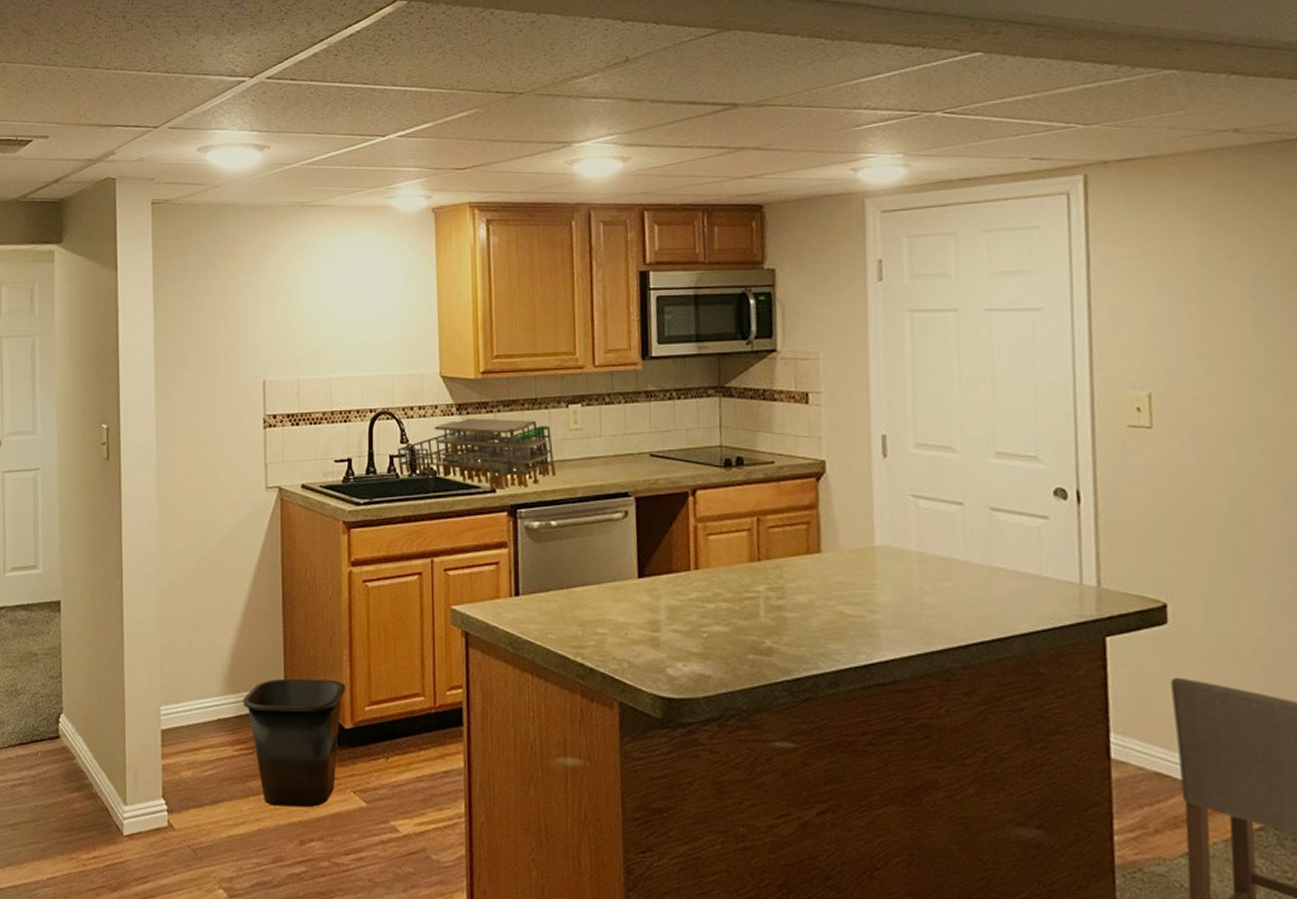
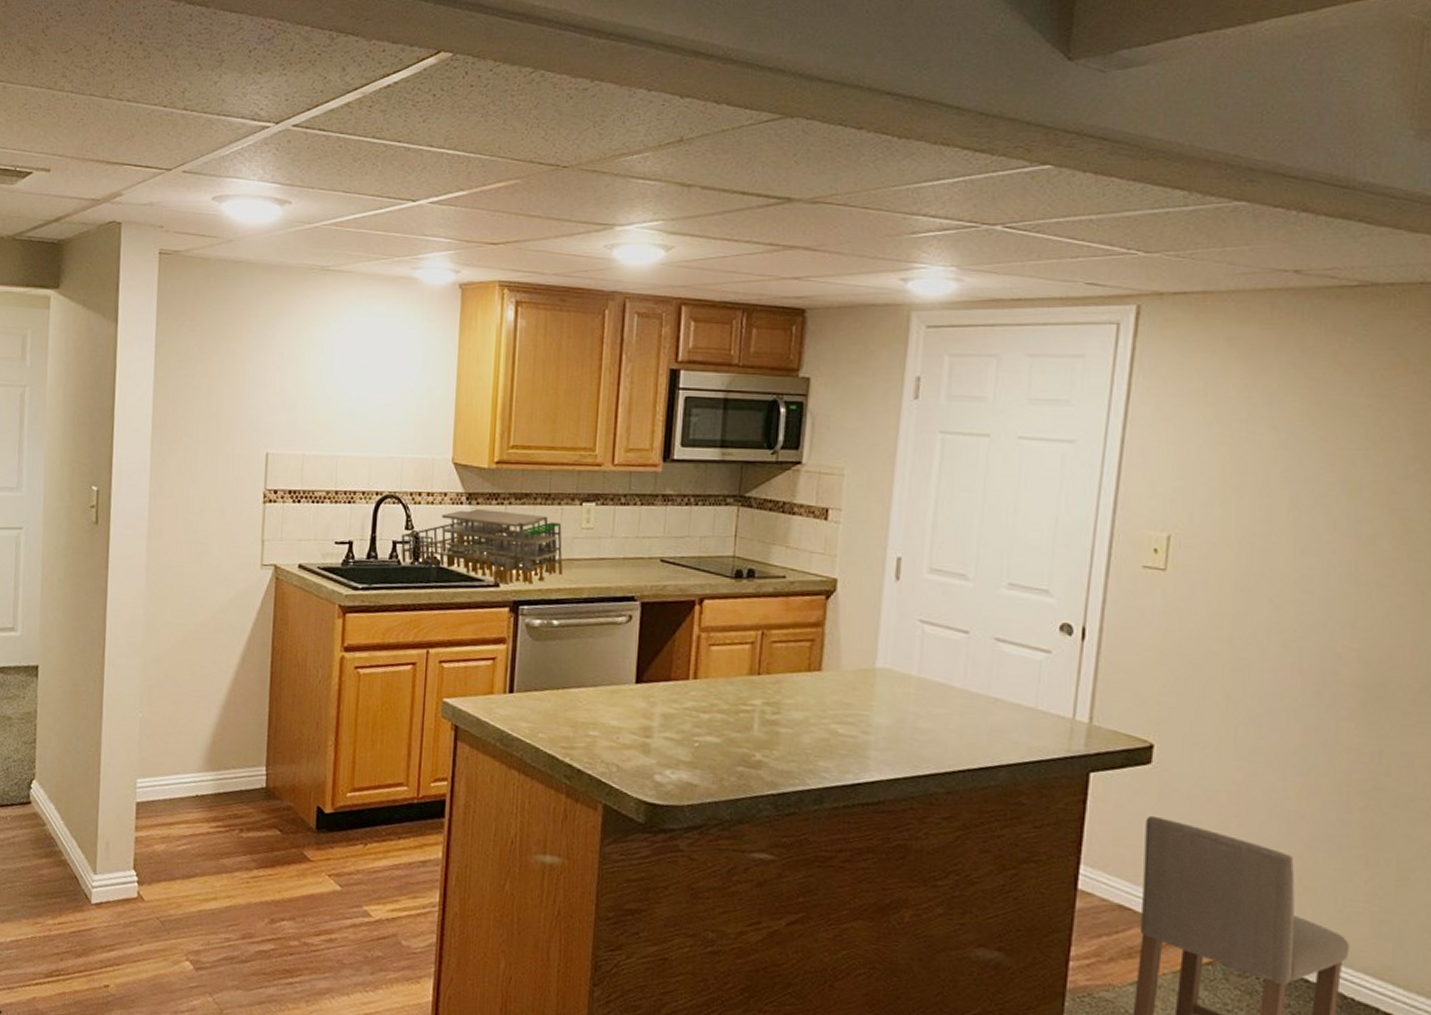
waste bin: present [243,678,346,808] -> none [222,759,329,888]

